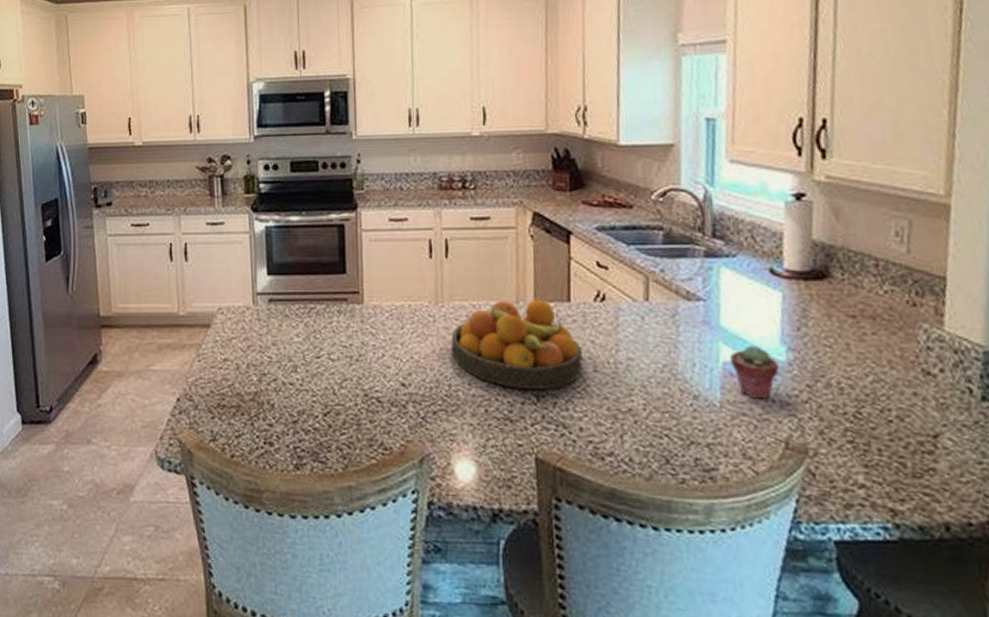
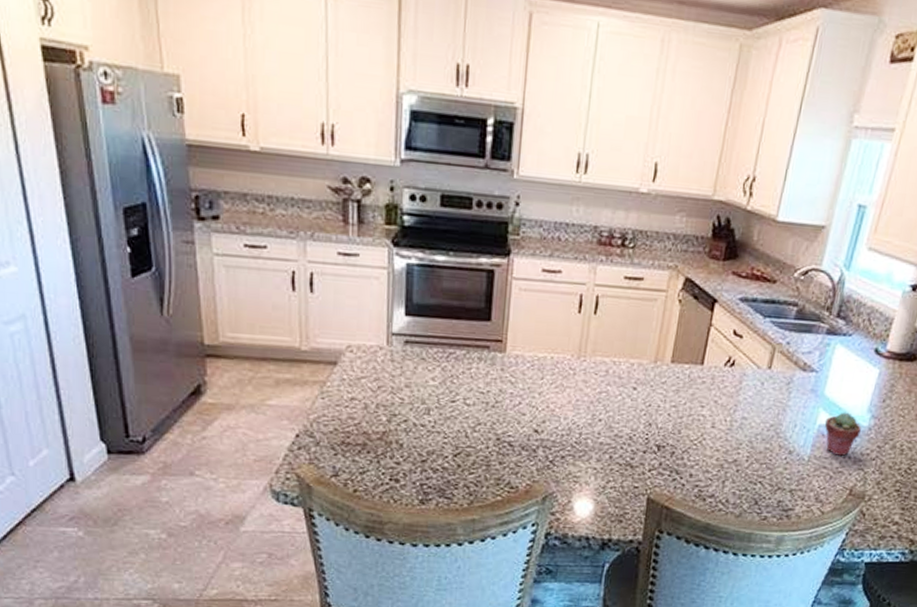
fruit bowl: present [451,299,583,390] -> none [586,359,705,441]

